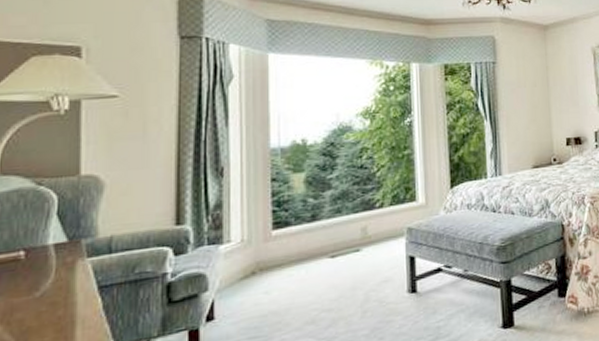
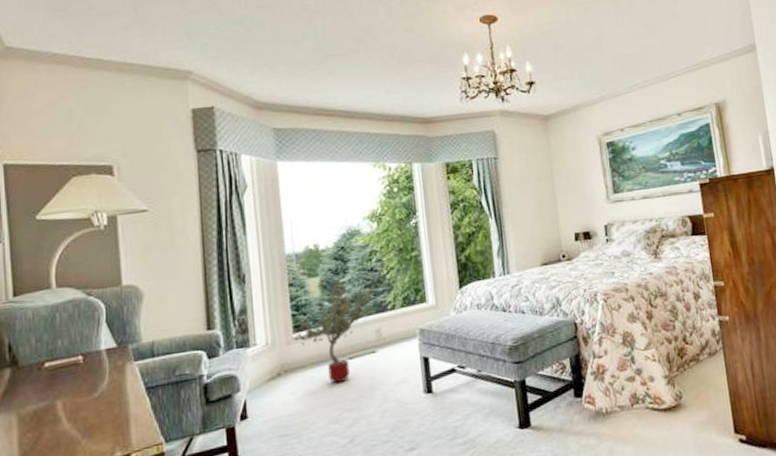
potted tree: none [271,180,360,283] -> present [292,284,373,384]

